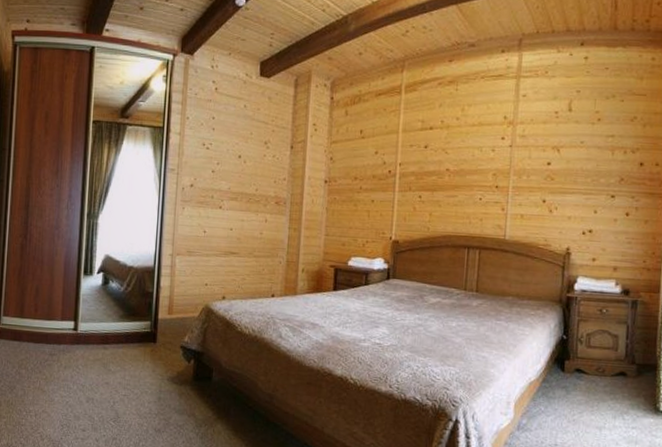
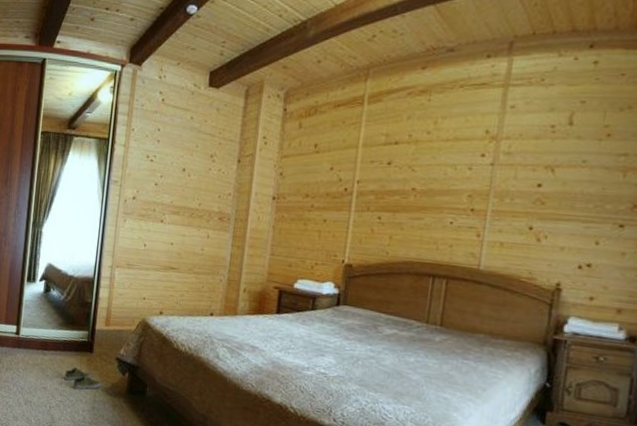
shoe: none [127,358,167,382] -> present [64,367,102,390]

